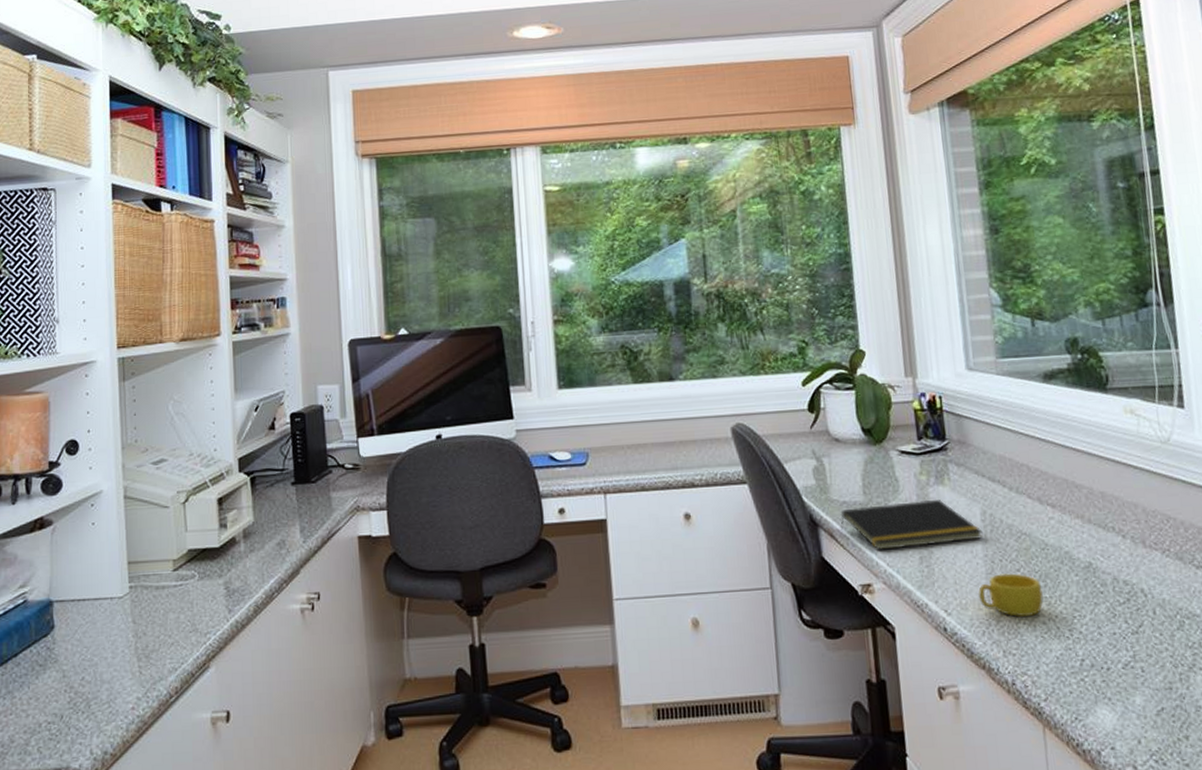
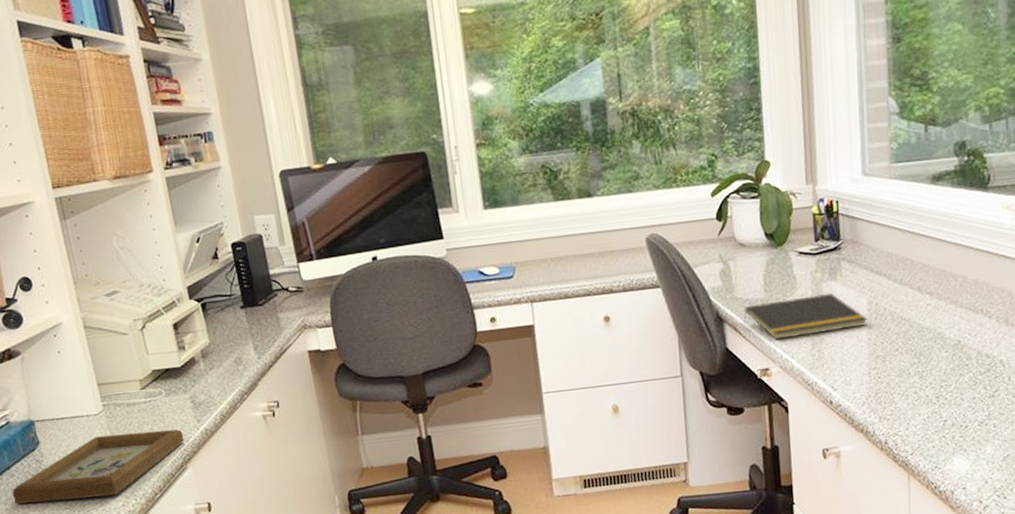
picture frame: none [14,620,211,699] -> present [11,429,184,504]
cup: present [978,573,1043,617] -> none [861,353,916,389]

